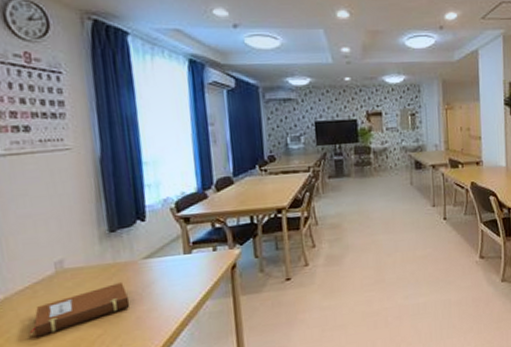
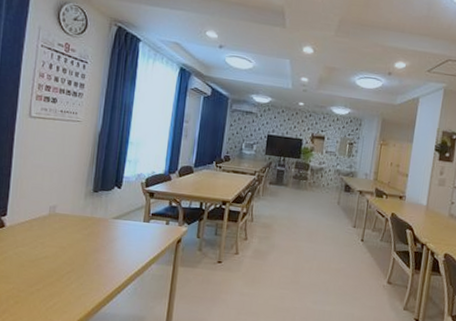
notebook: present [30,283,130,337] -> none [21,233,96,262]

